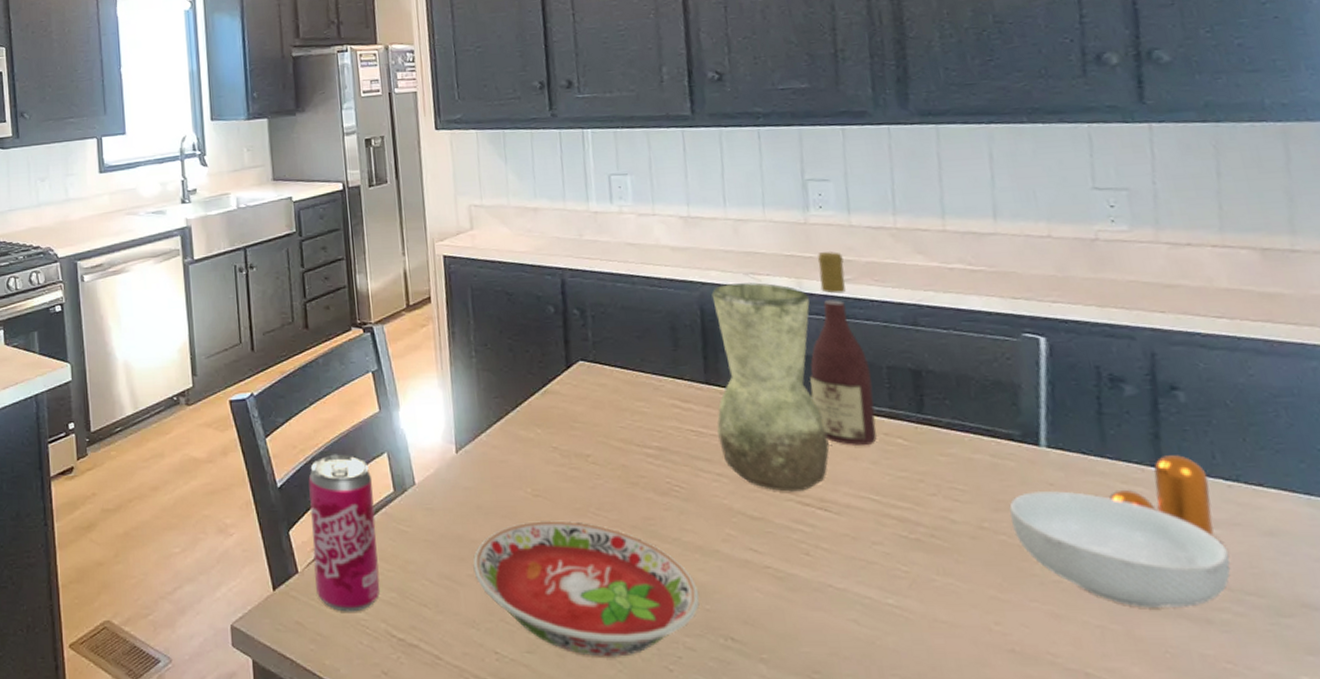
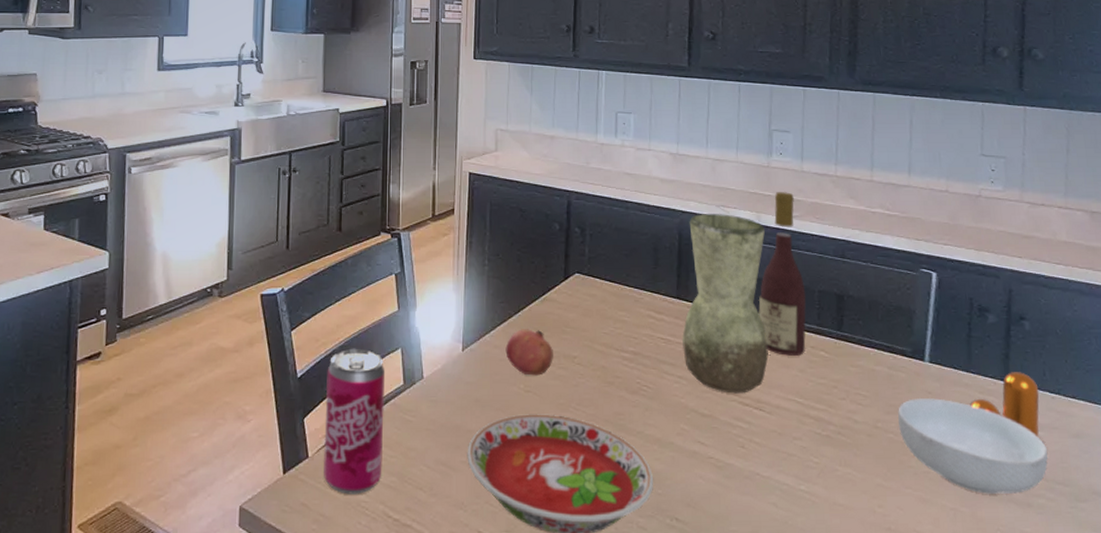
pomegranate: none [505,426,563,478] -> present [505,329,553,376]

